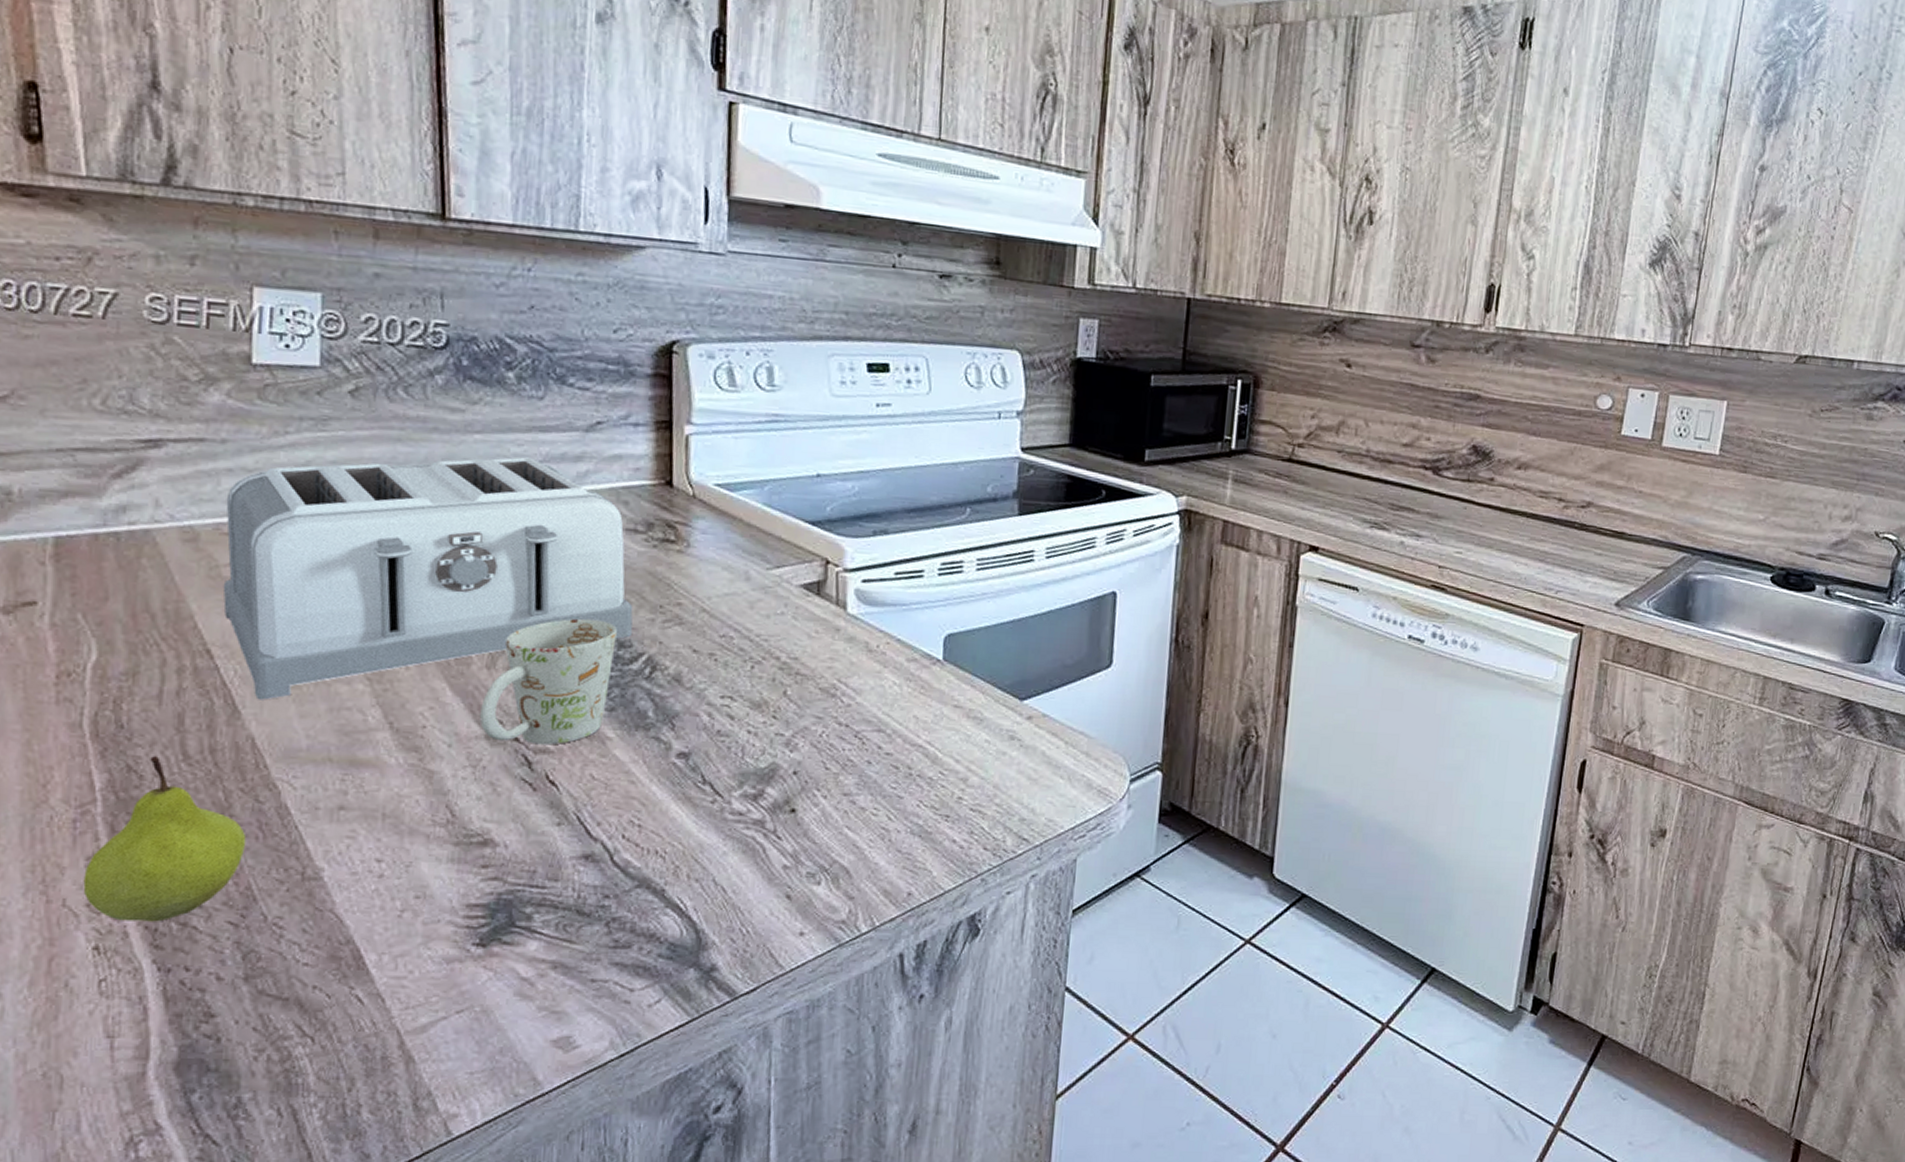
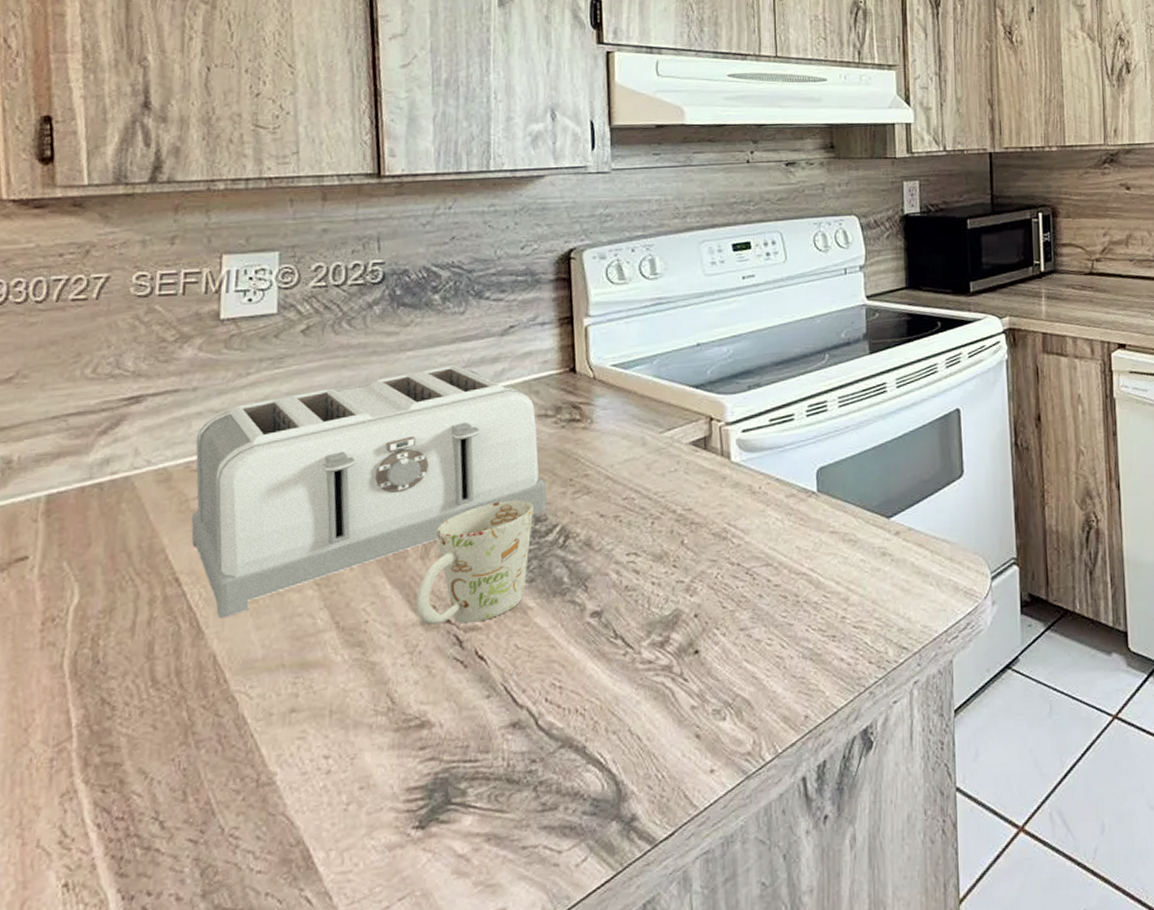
fruit: present [83,756,247,922] -> none [56,686,207,854]

